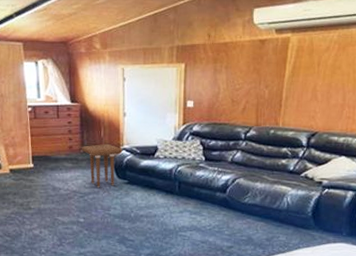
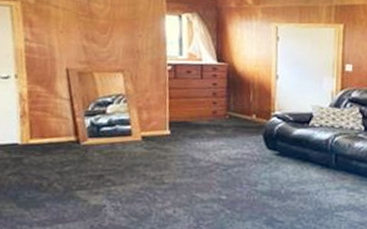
side table: present [82,143,123,188] -> none [228,109,274,160]

